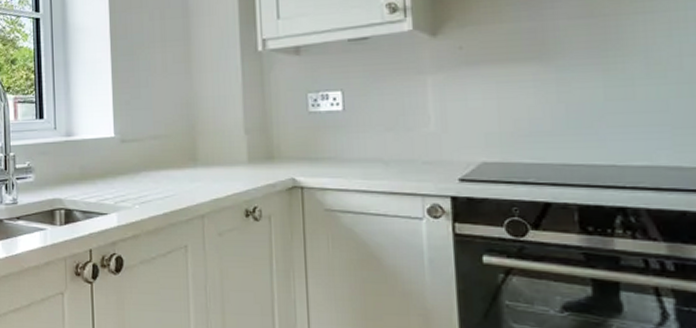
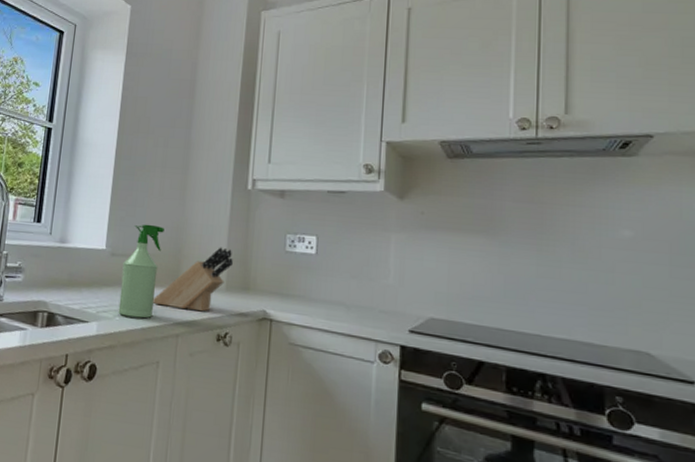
spray bottle: none [135,104,173,203] -> present [118,224,164,319]
knife block: none [171,117,252,188] -> present [152,247,233,312]

